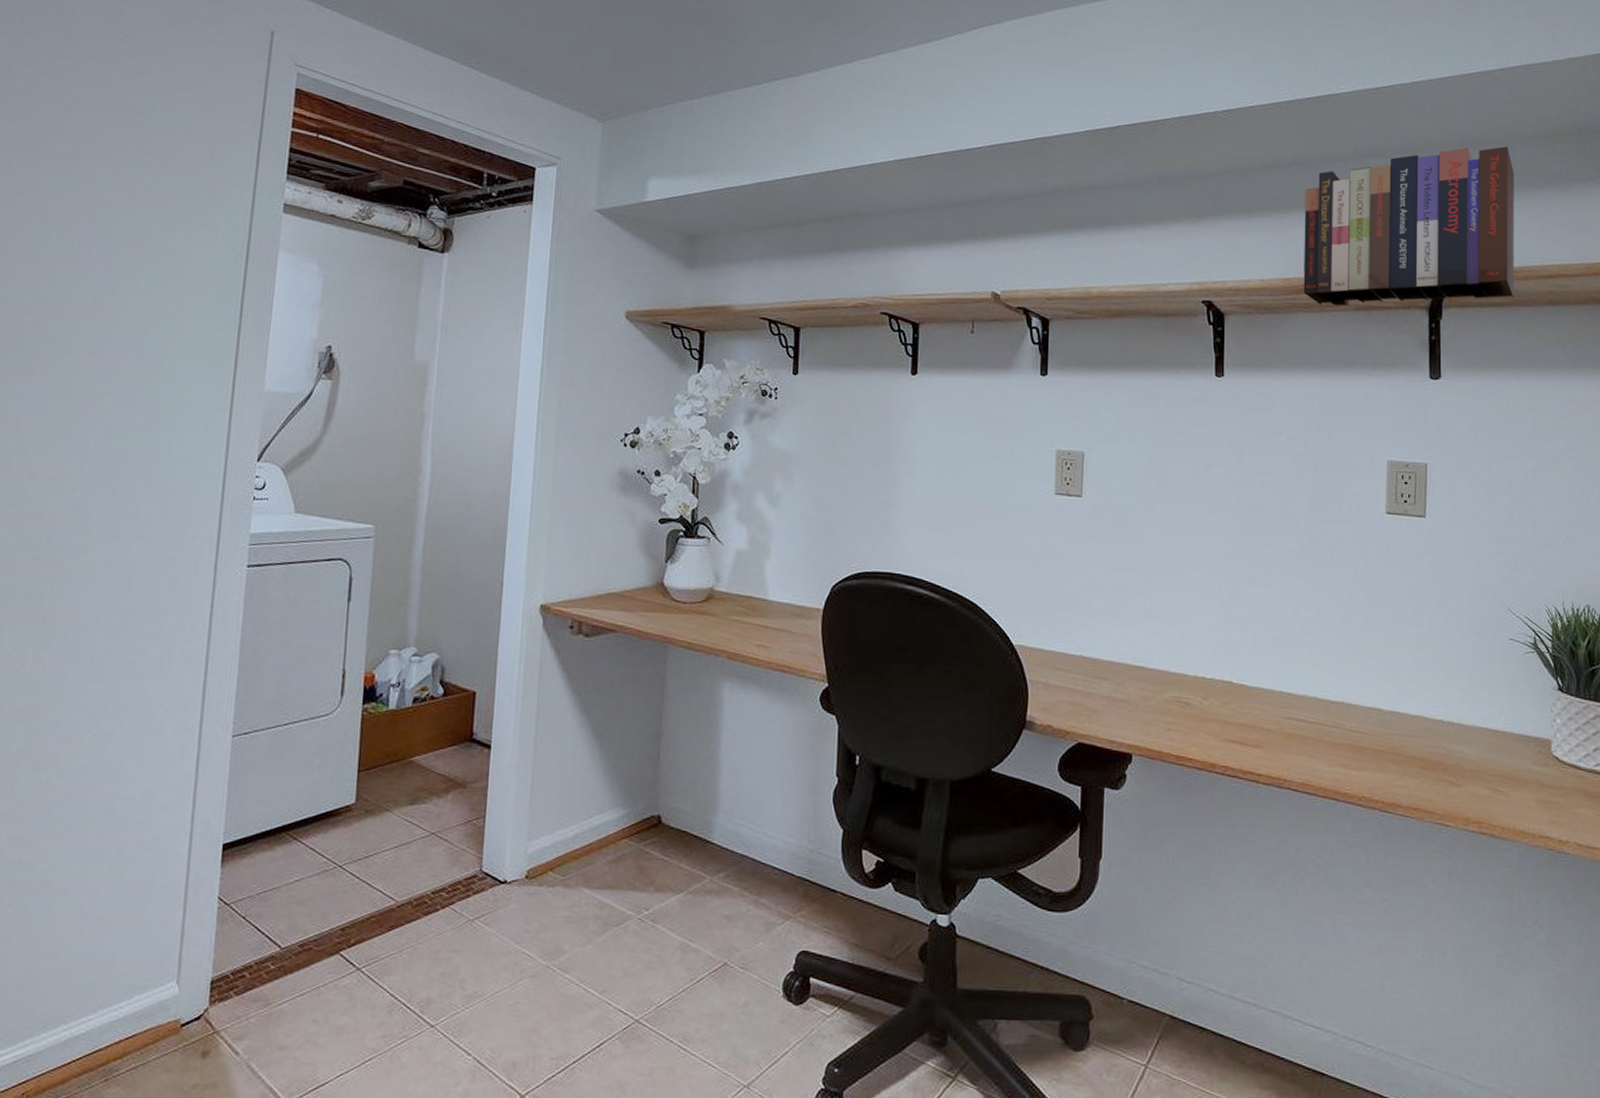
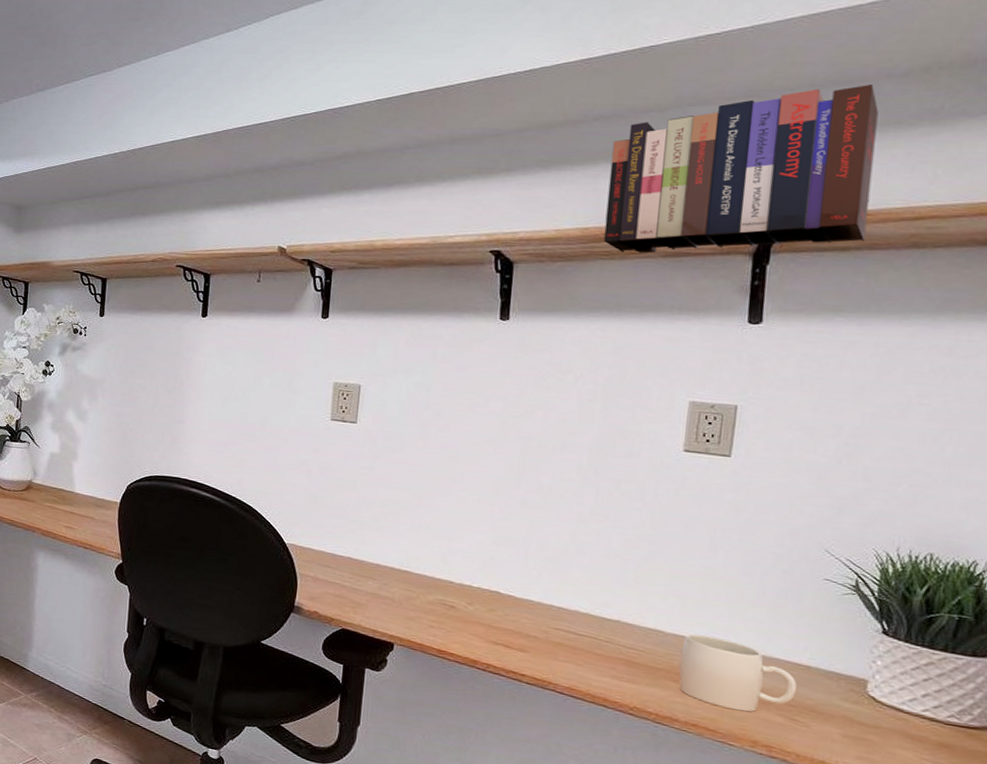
mug: none [1397,710,1496,788] -> present [678,634,797,712]

